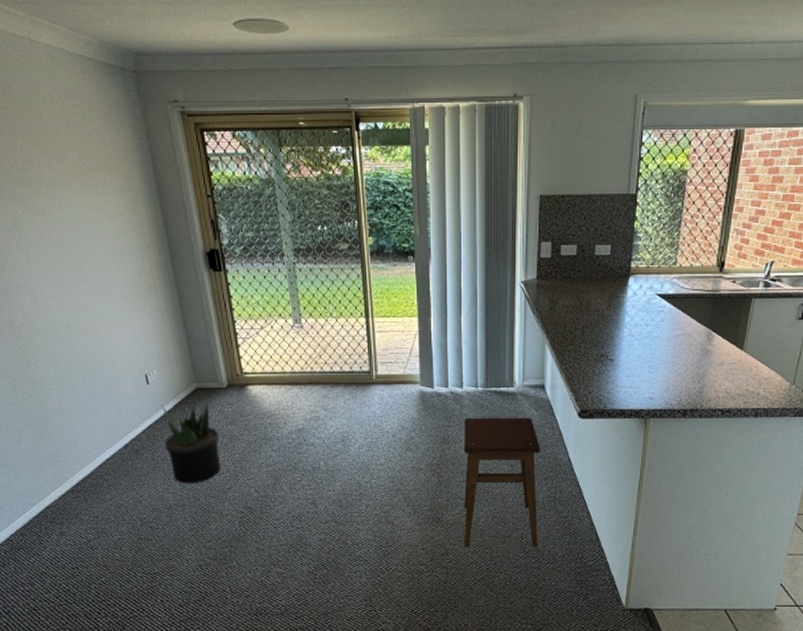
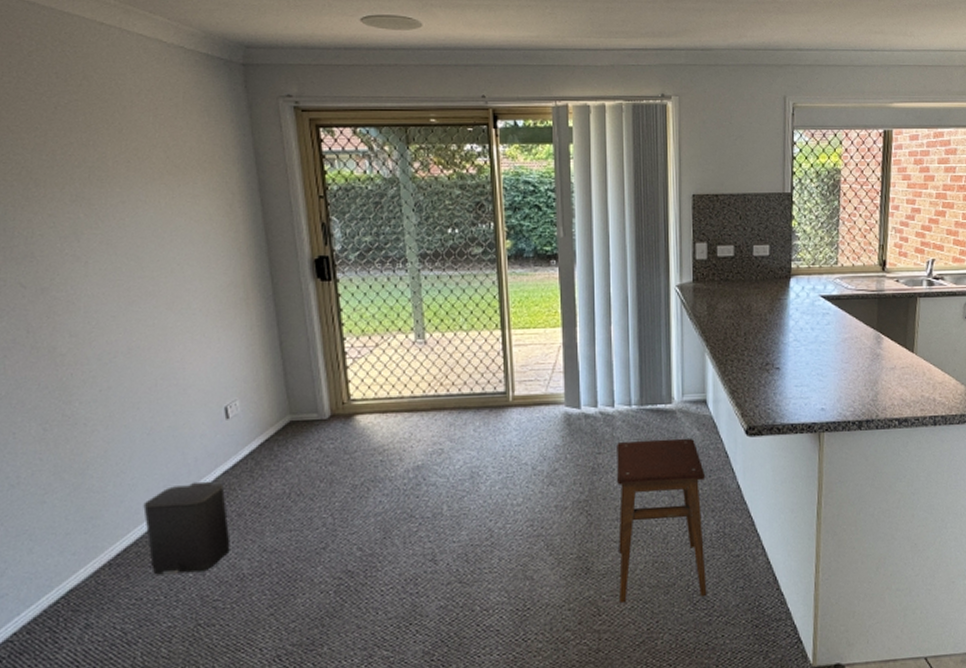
pedal bin: none [92,432,159,501] -> present [143,481,230,575]
planter: present [161,399,221,483] -> none [242,434,316,545]

